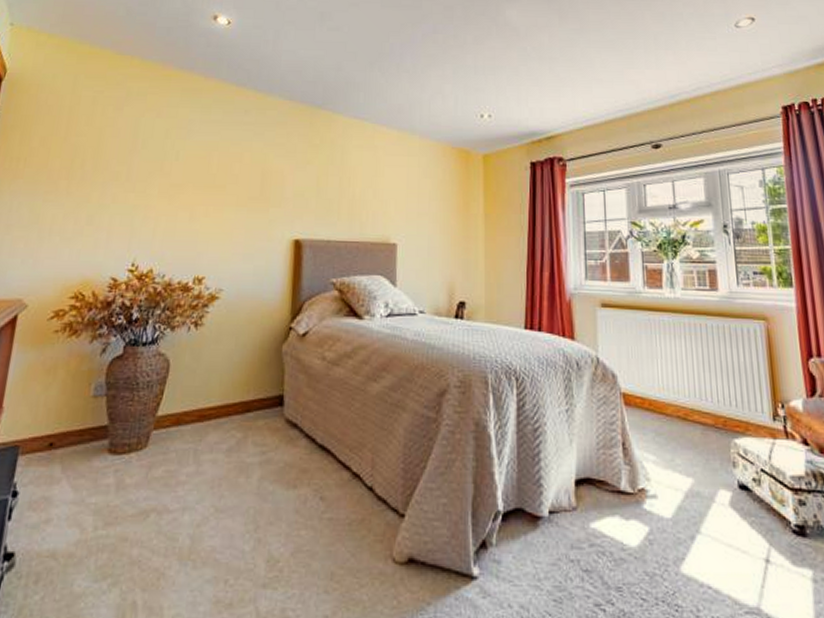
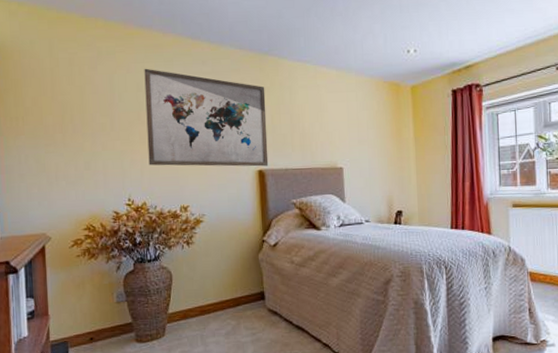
wall art: none [164,113,314,236] -> present [144,68,269,167]

